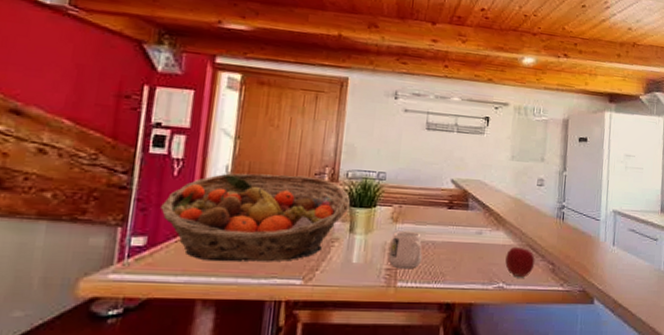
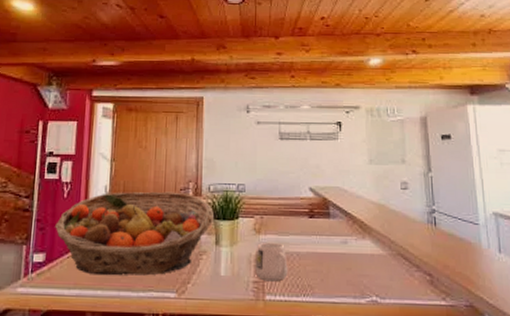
apple: present [505,246,535,278] -> none [376,256,410,291]

